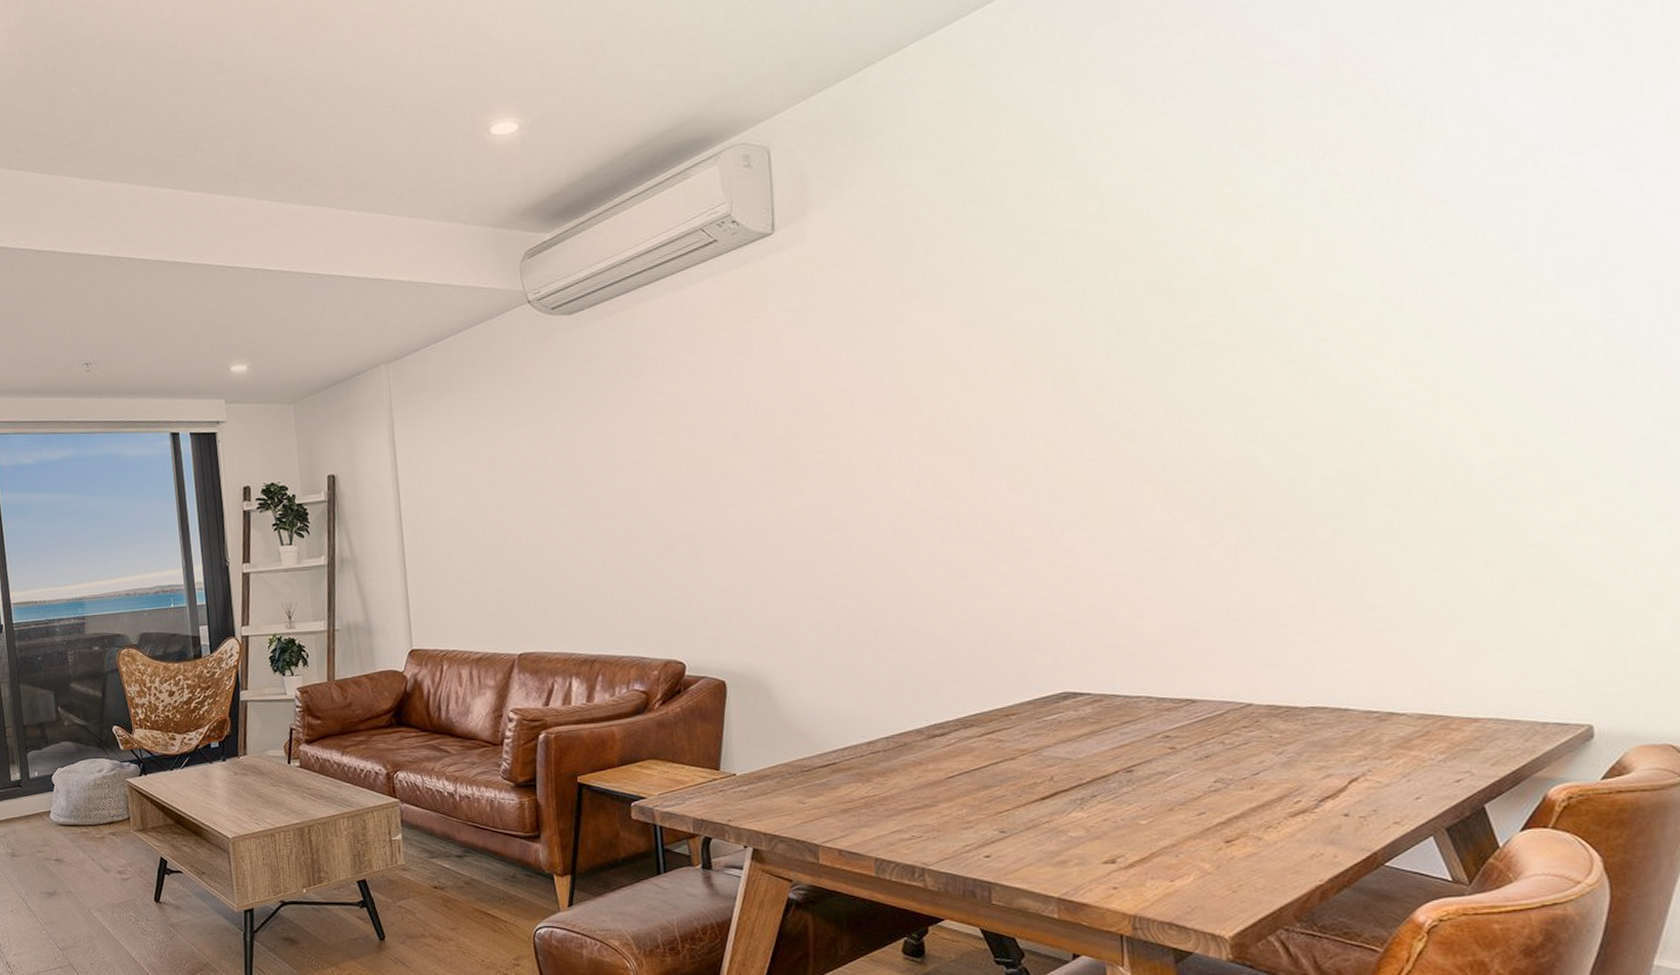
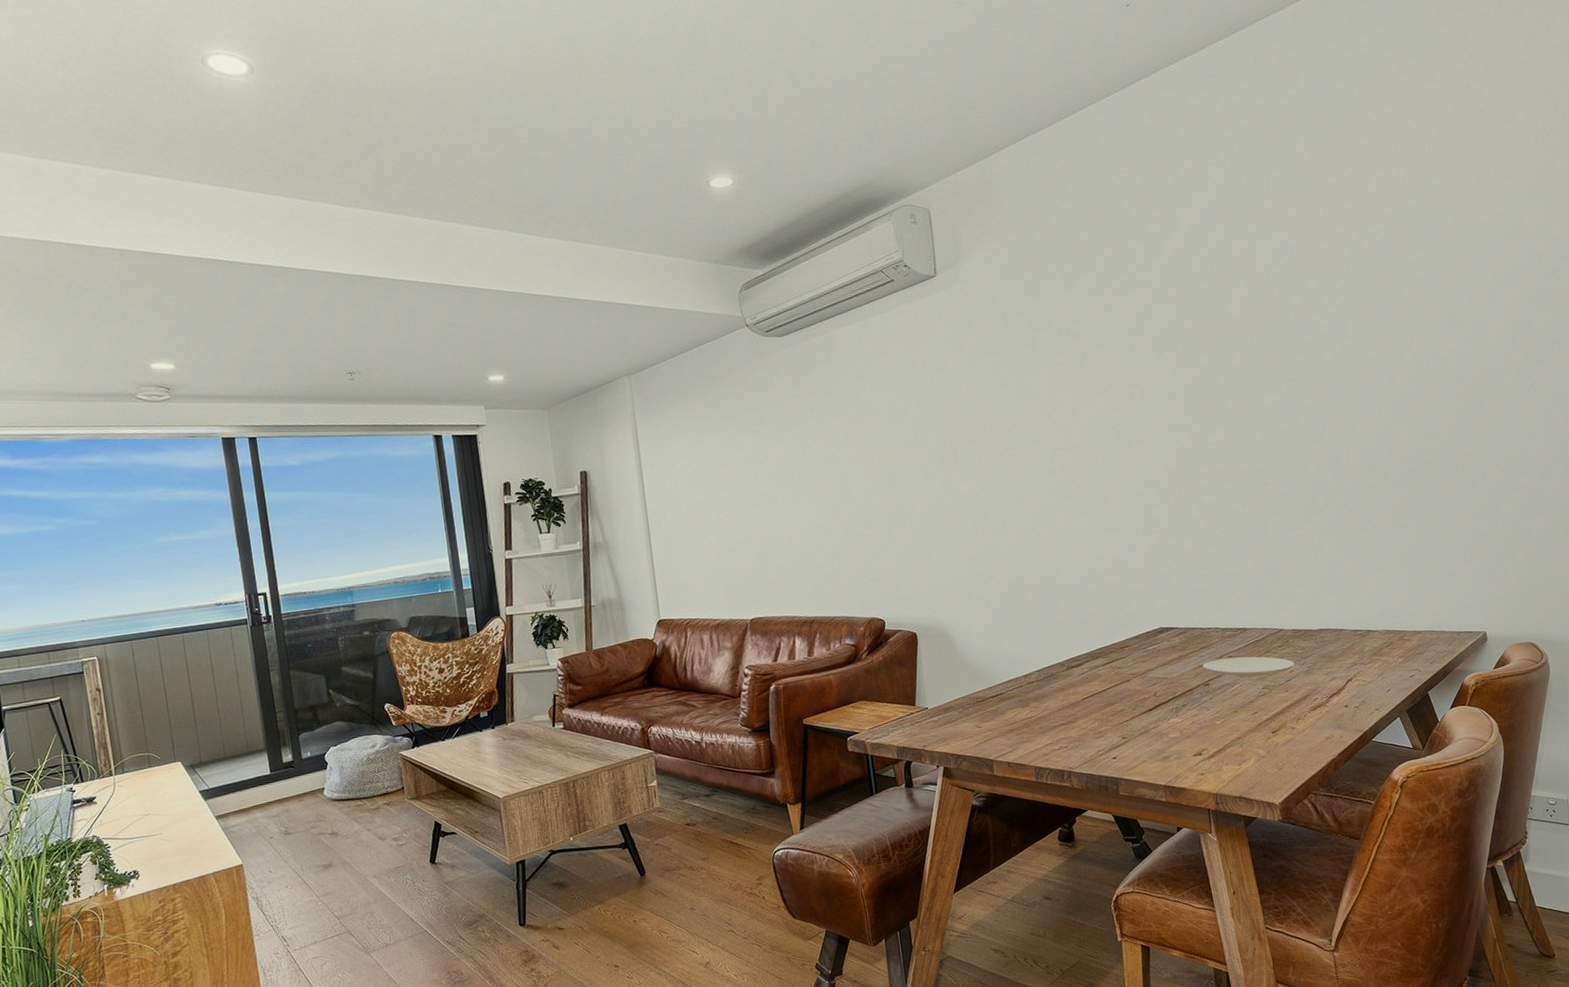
plate: none [1124,737,1268,766] -> present [1202,656,1295,677]

